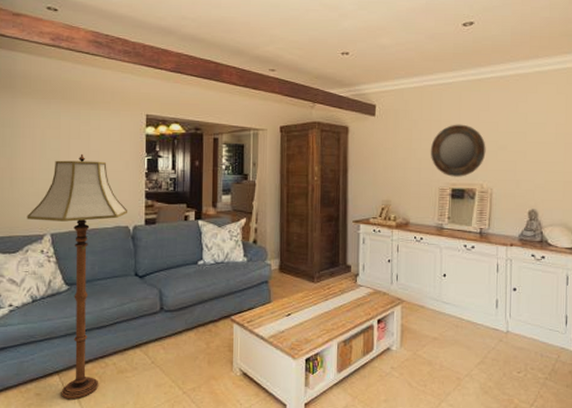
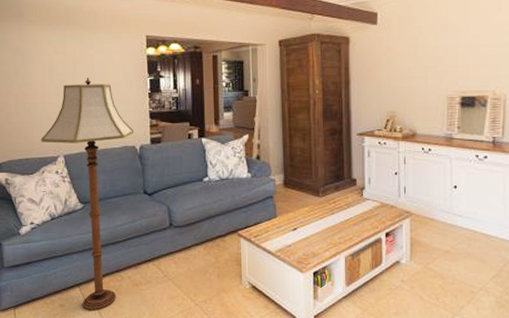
home mirror: present [430,124,486,177] -> none [437,28,498,84]

